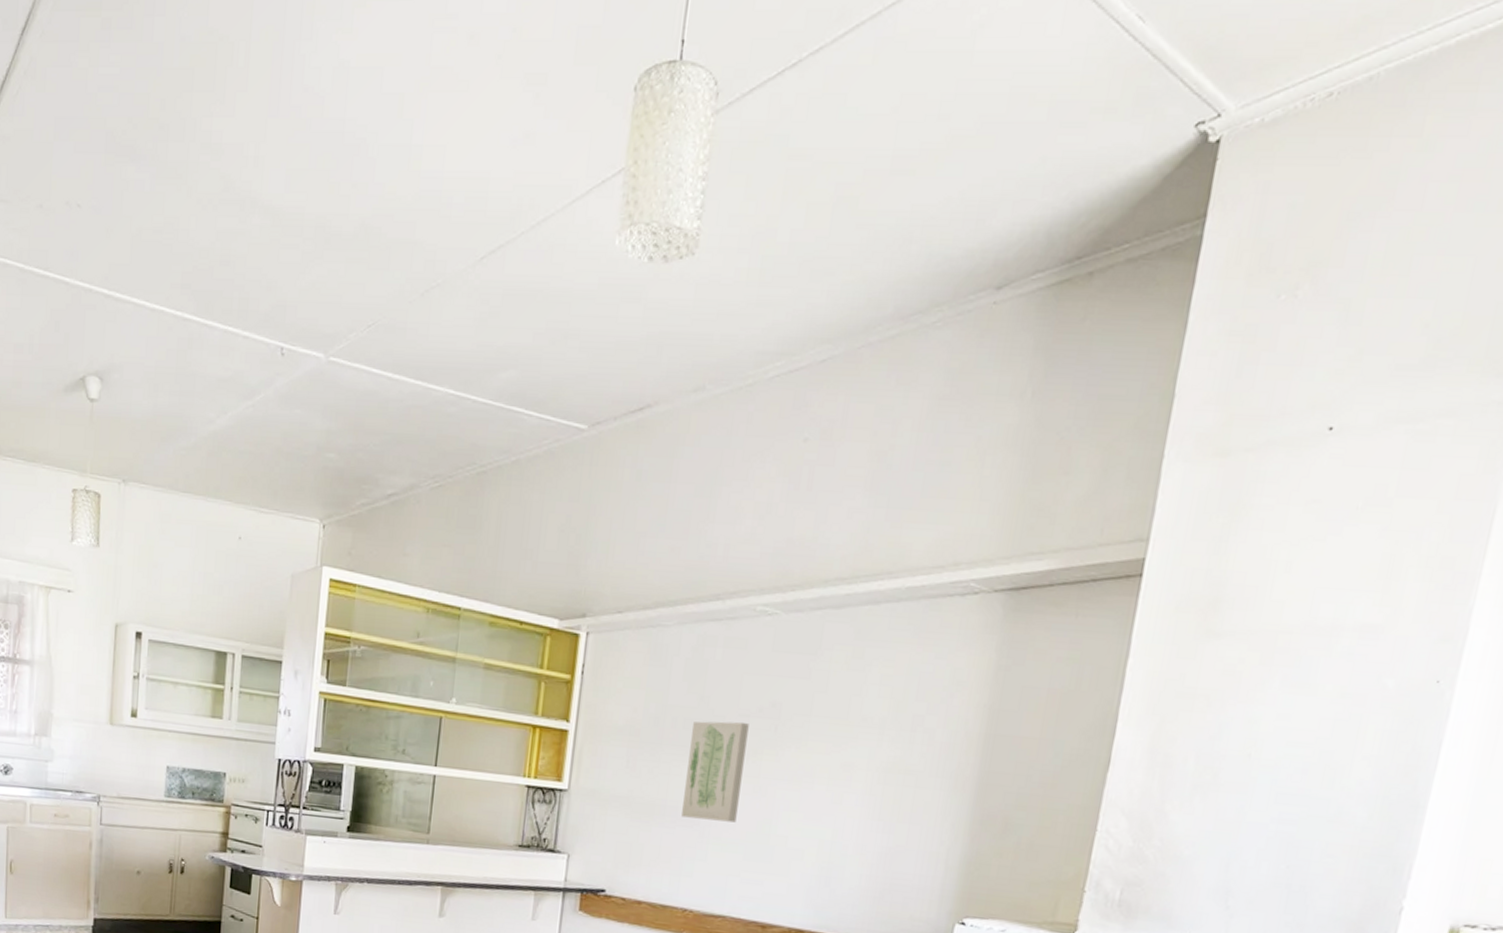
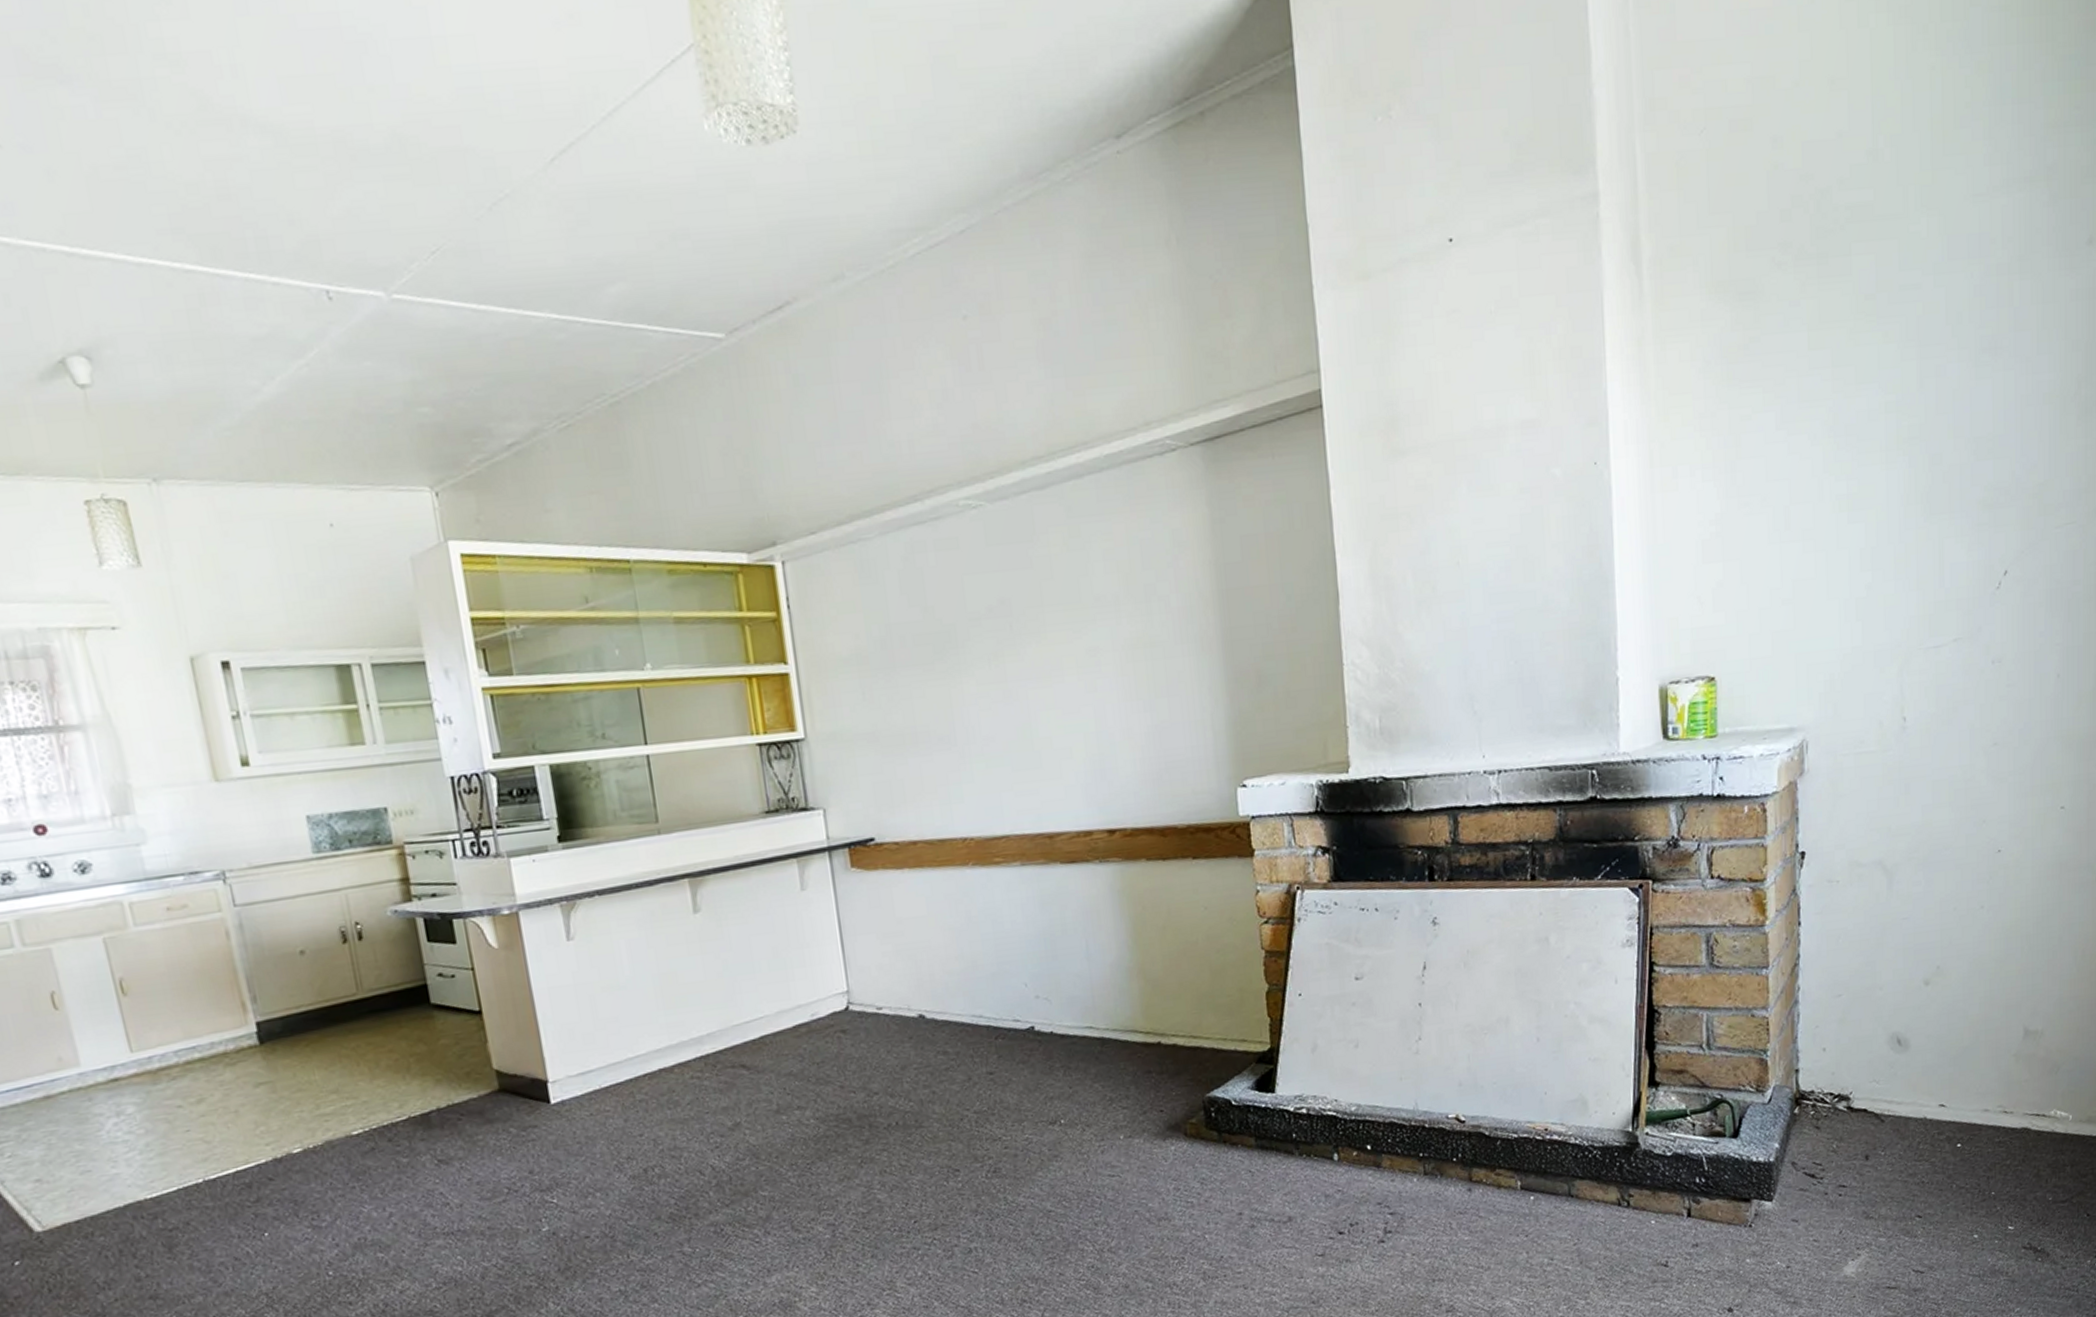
wall art: present [681,721,749,823] -> none [923,627,995,741]

